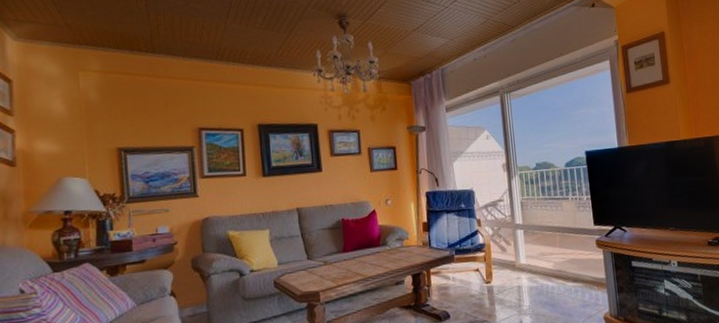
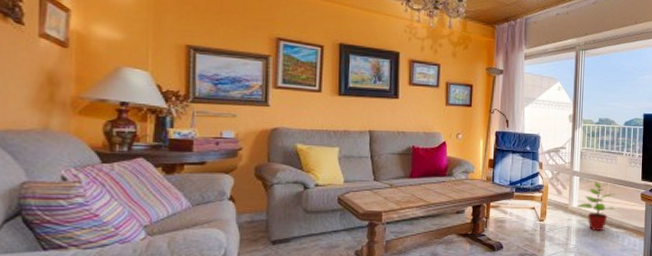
potted plant: none [524,233,569,288] -> present [576,182,616,231]

